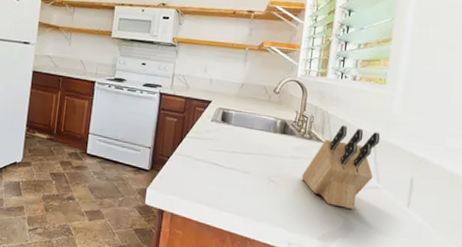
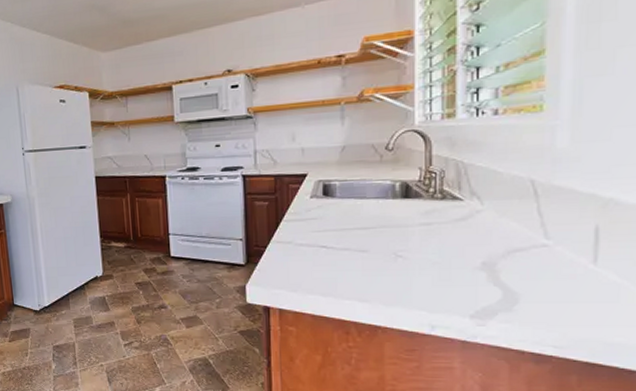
knife block: present [302,125,381,209] -> none [438,174,543,276]

